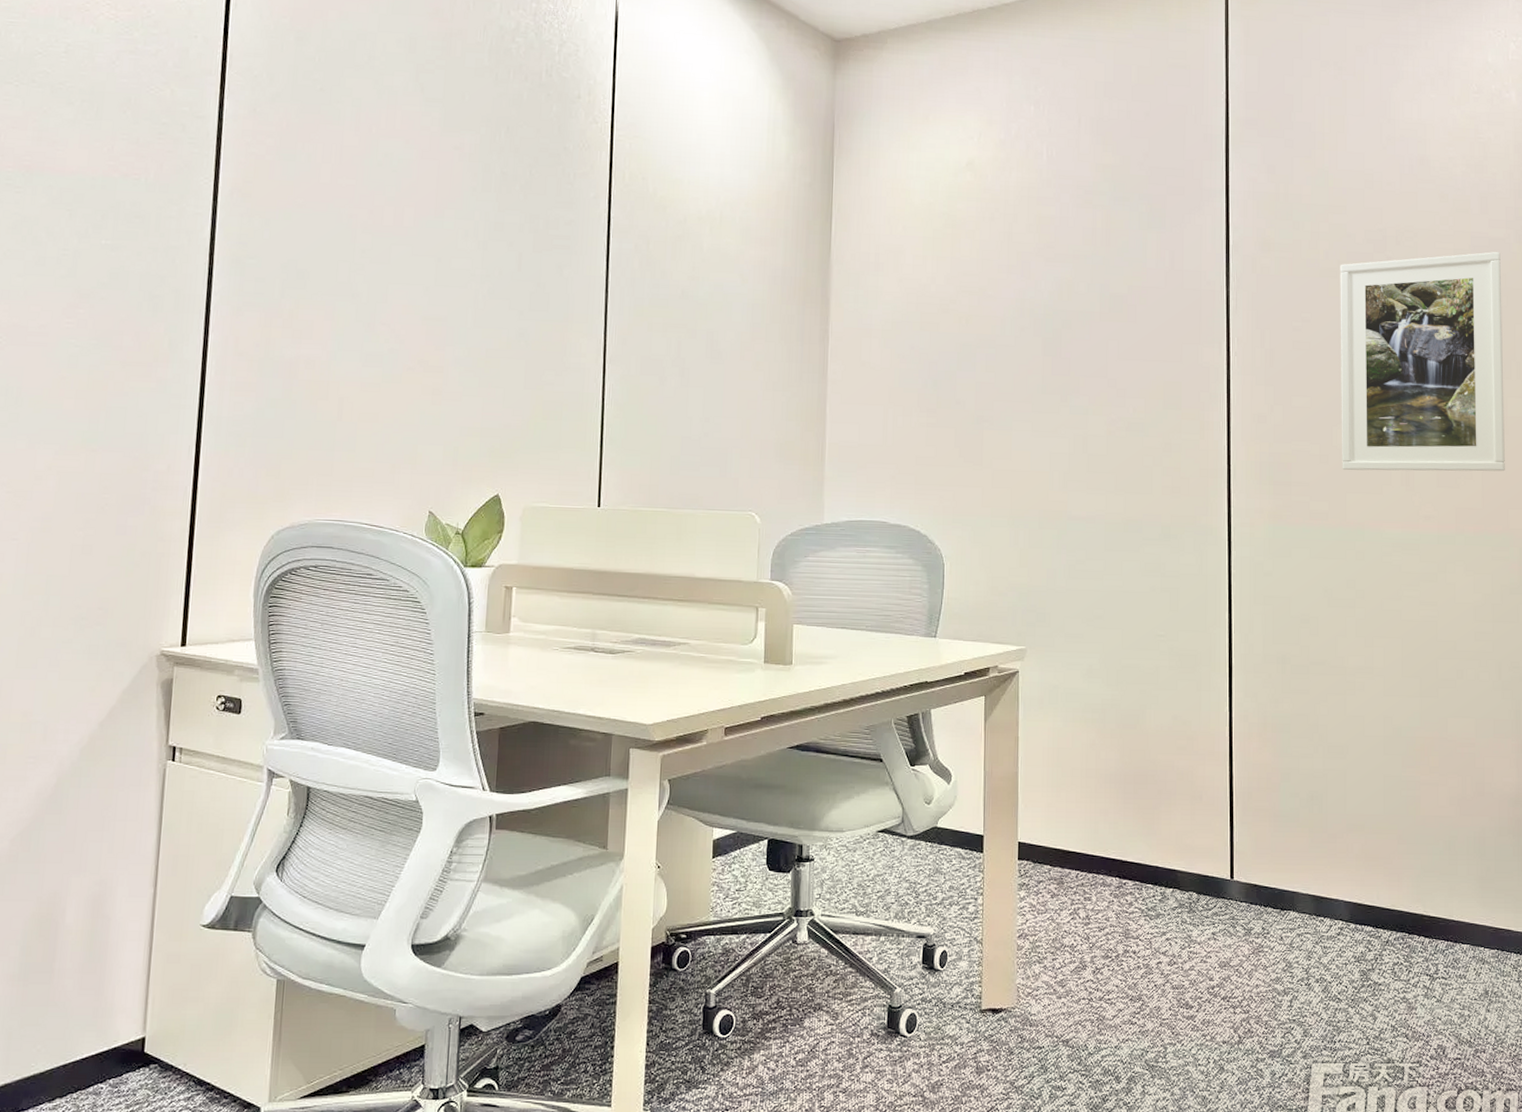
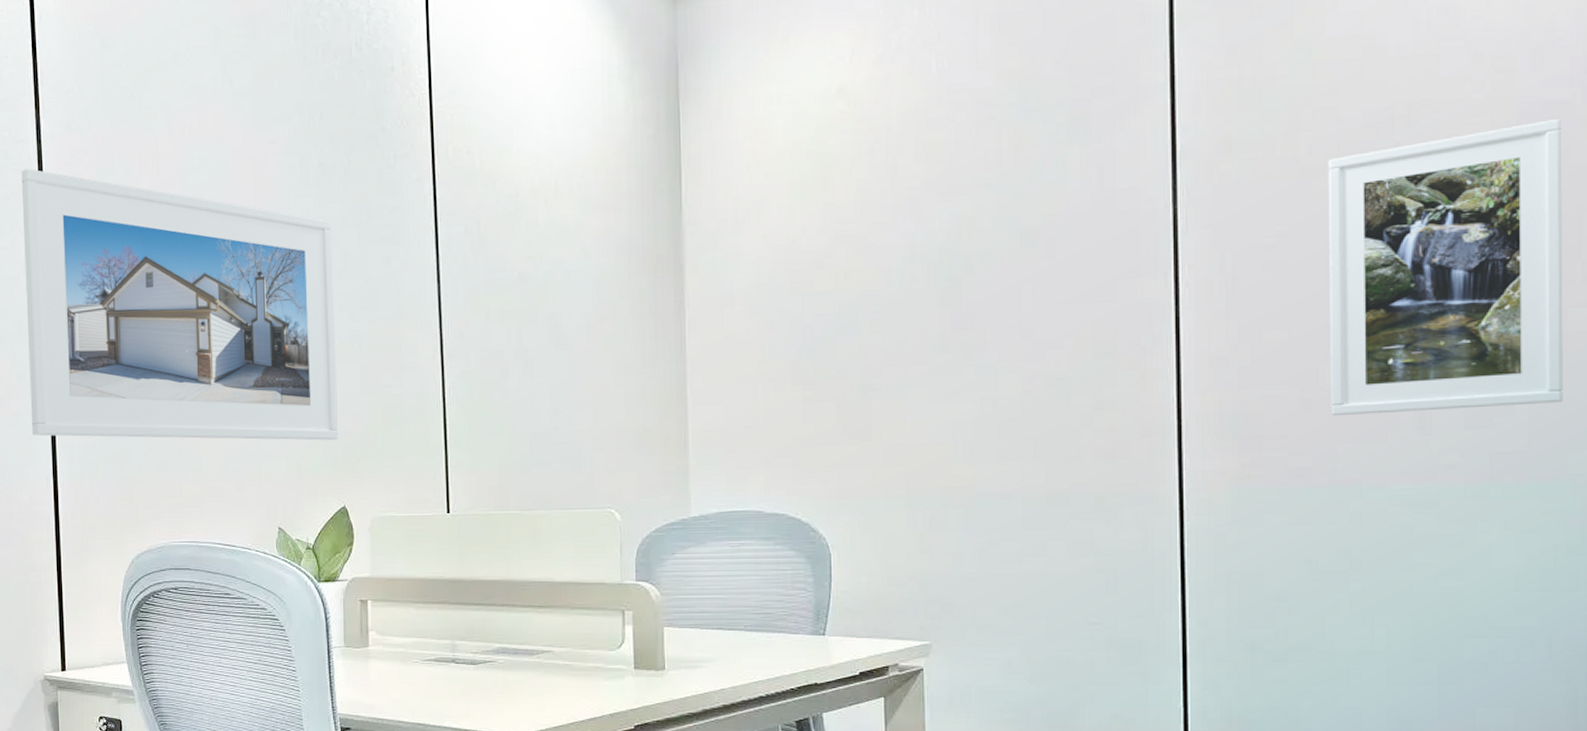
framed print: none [178,144,509,431] -> present [21,168,339,441]

